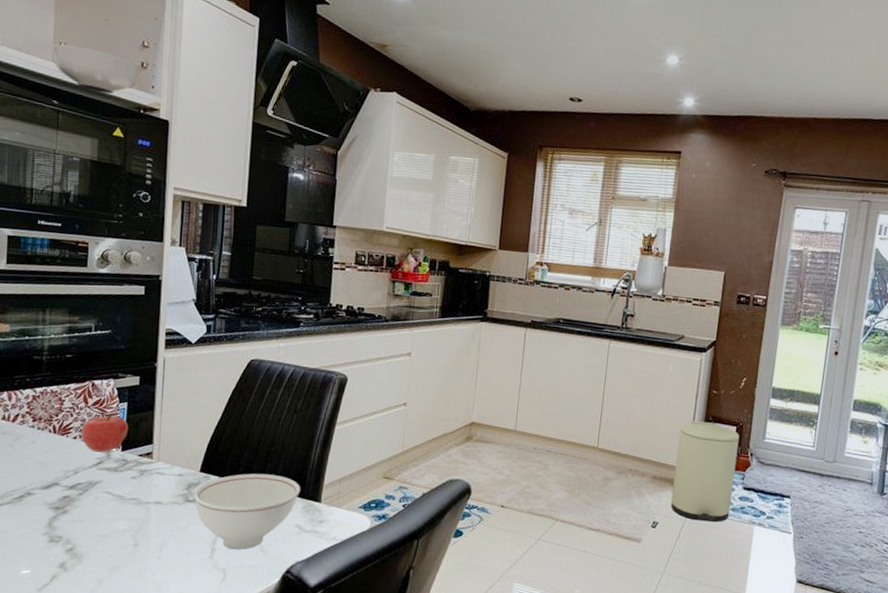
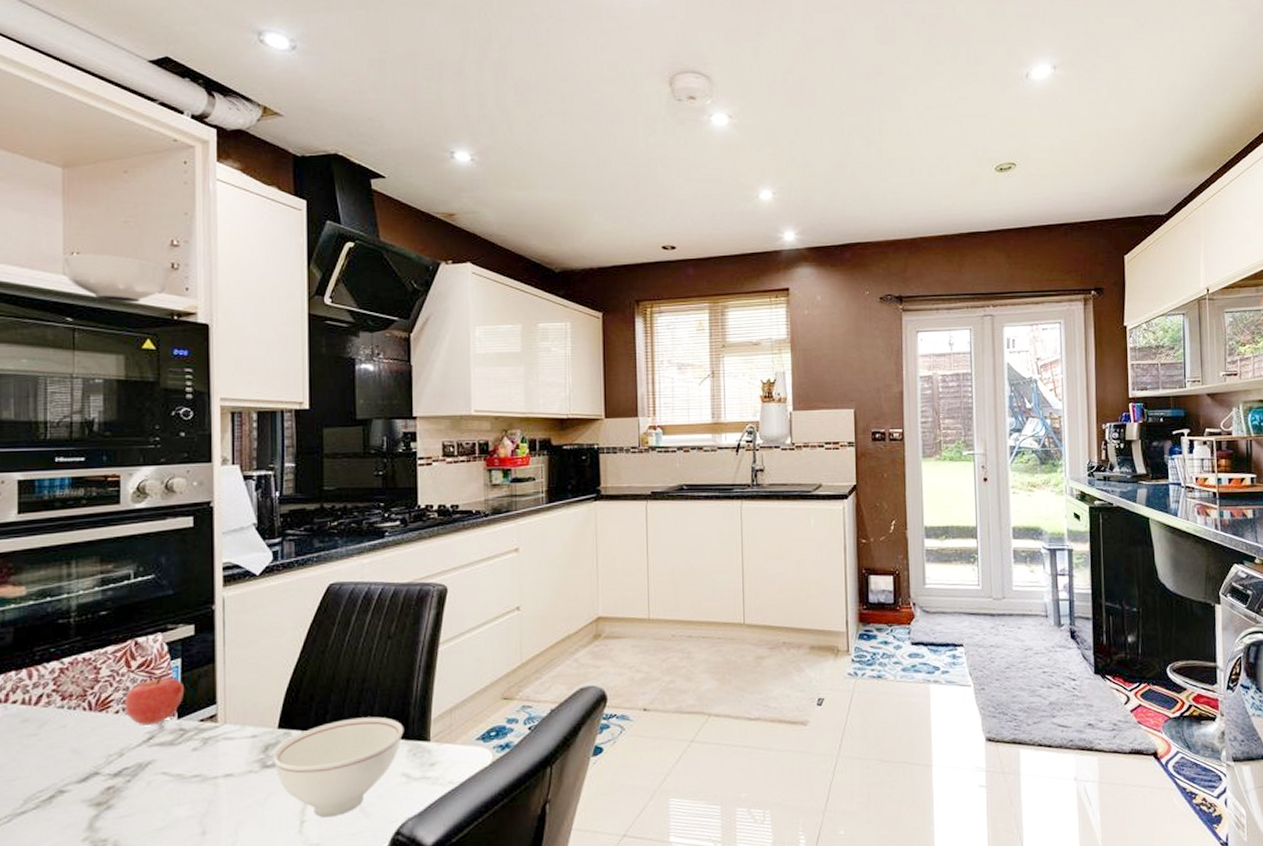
pedal bin: present [671,421,740,522] -> none [831,576,901,689]

